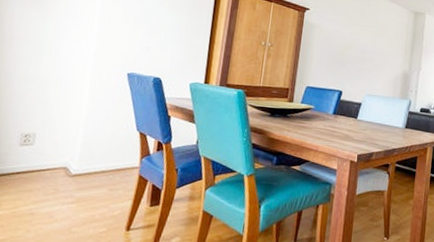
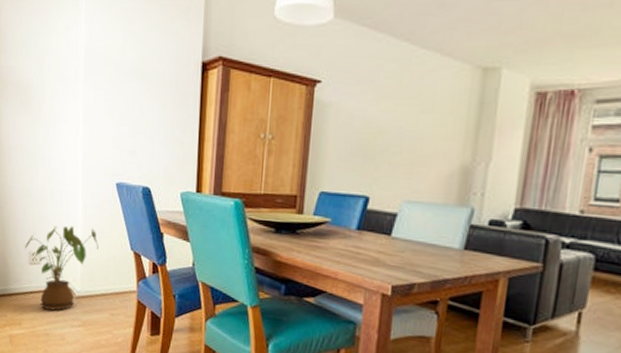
house plant: none [17,109,103,190] -> present [25,226,98,311]

